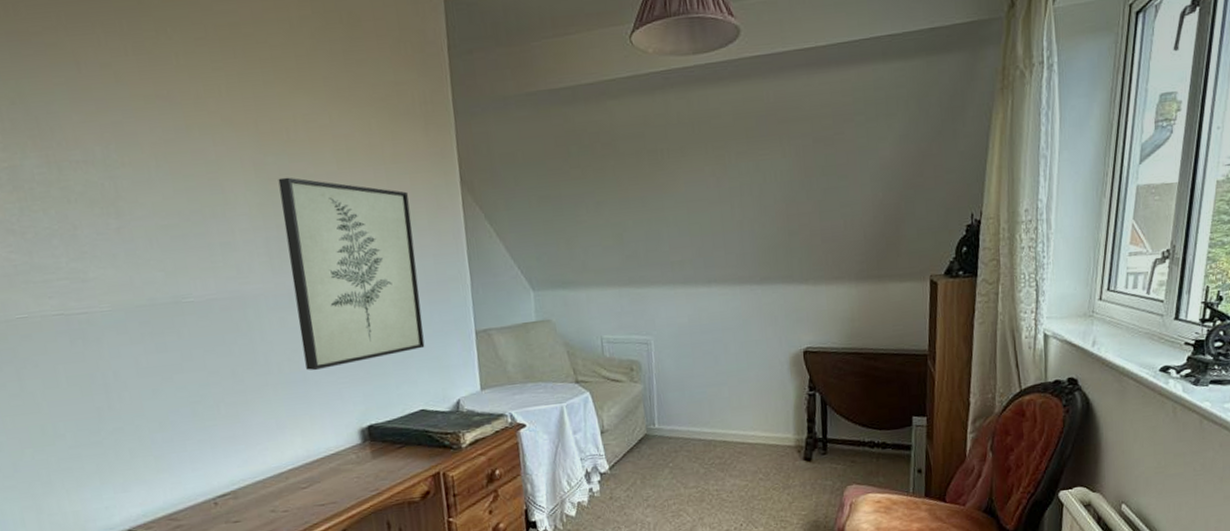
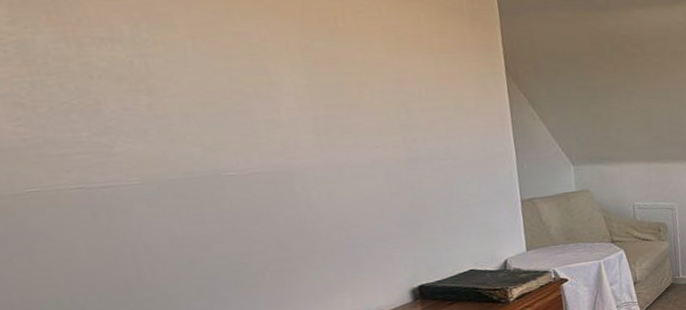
wall art: present [278,177,425,371] -> none [326,61,474,238]

